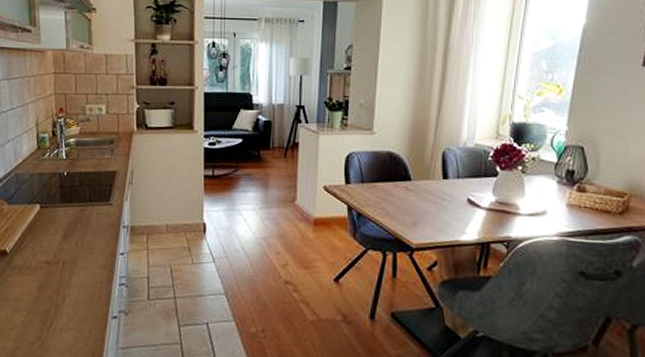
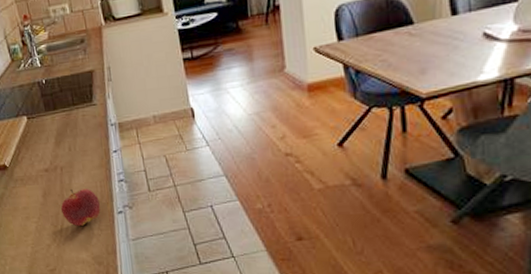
apple: none [54,286,96,326] -> present [61,189,100,226]

